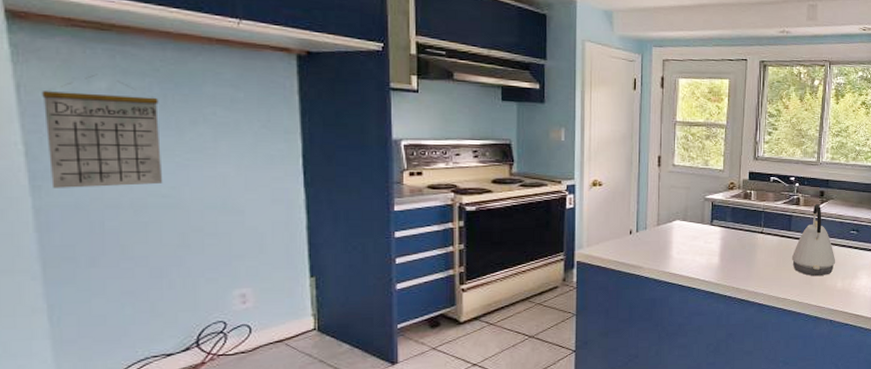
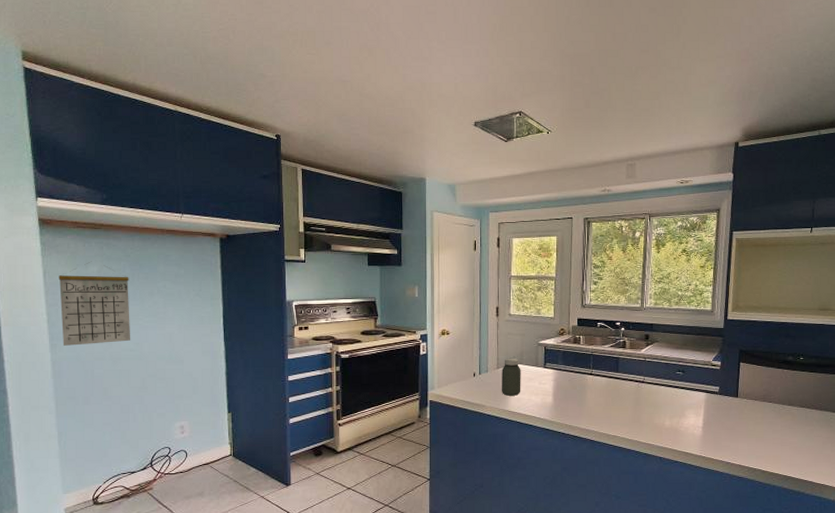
jar: none [661,214,685,256] -> present [501,358,521,396]
kettle: present [791,203,836,277] -> none [620,346,663,415]

